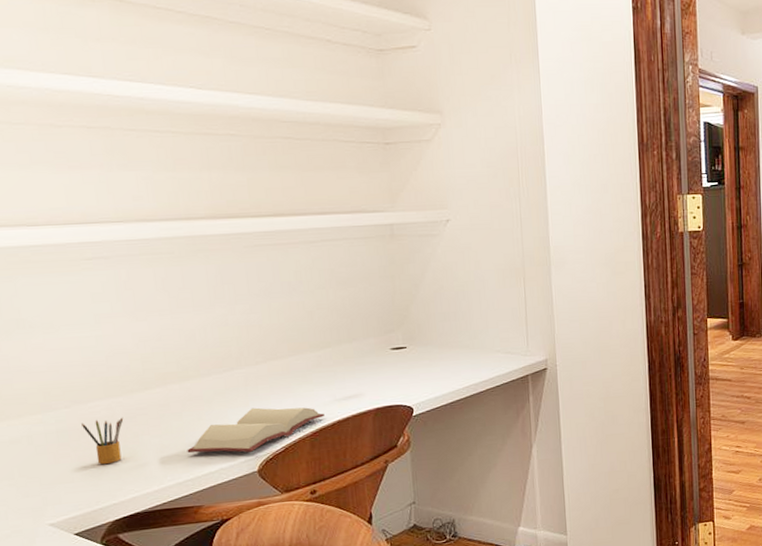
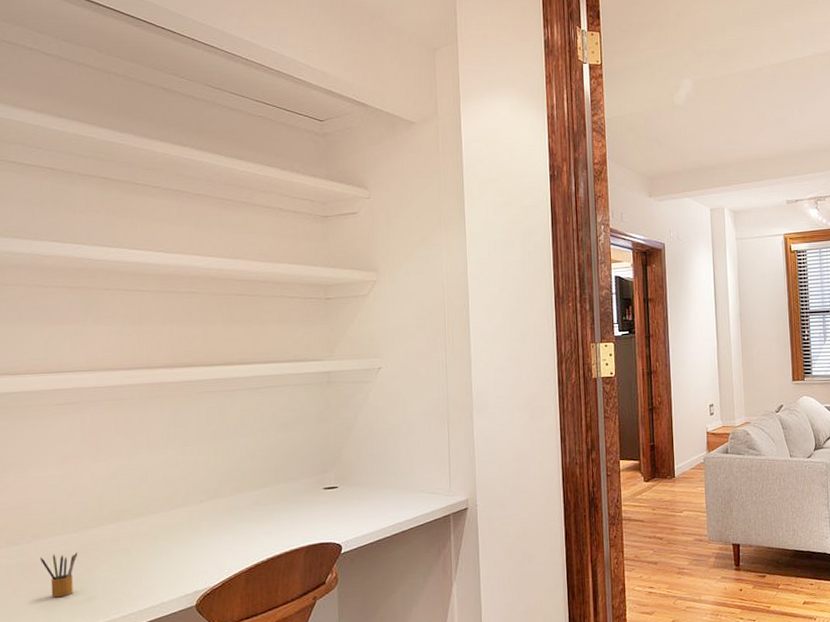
hardback book: present [187,407,325,454] -> none [132,544,260,588]

